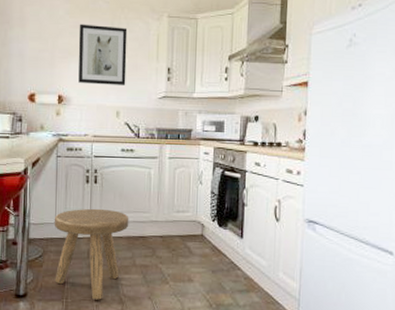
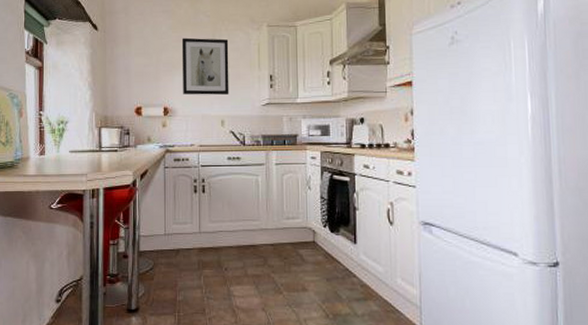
stool: present [55,208,129,300] -> none [164,218,239,313]

